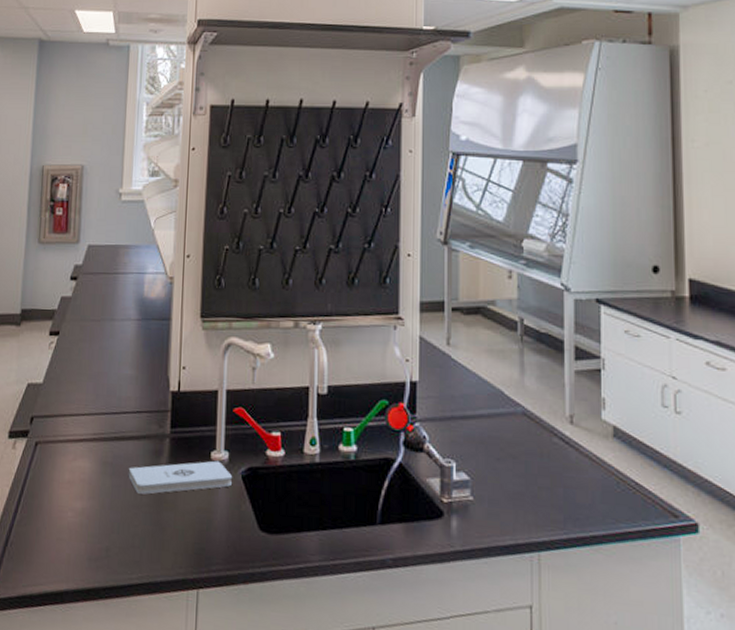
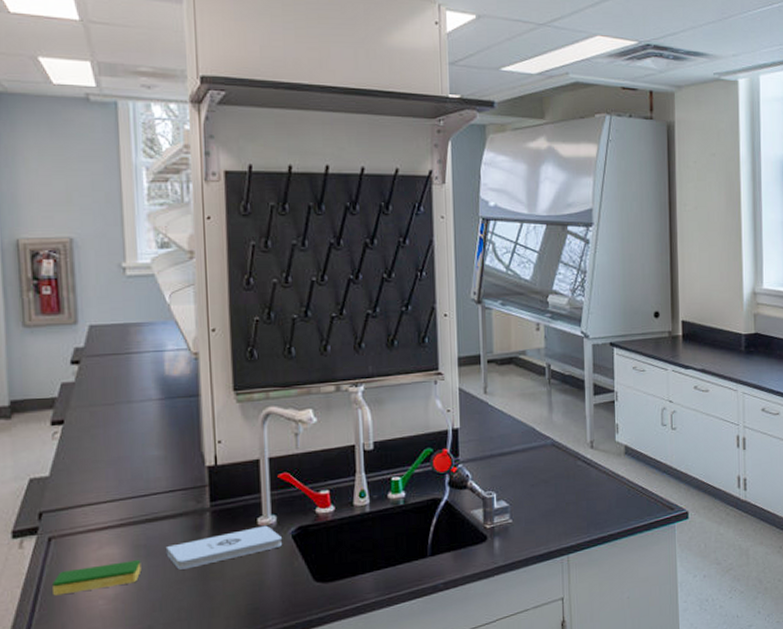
dish sponge: none [33,476,107,501] -> present [53,560,142,596]

